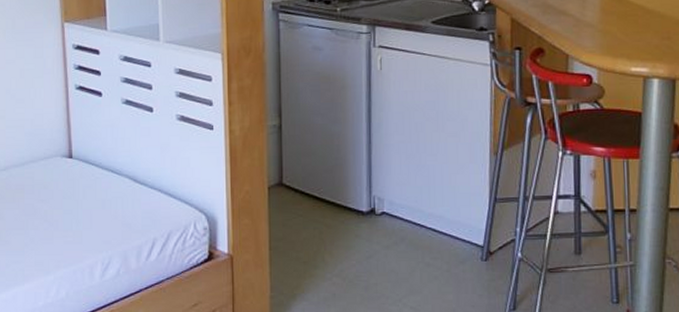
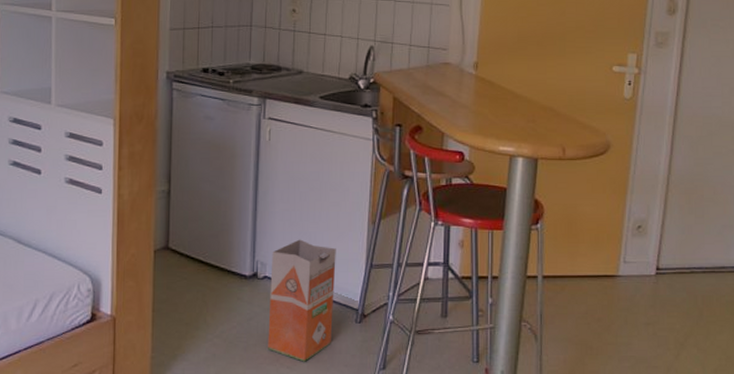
waste bin: none [388,173,458,302] -> present [268,239,336,362]

